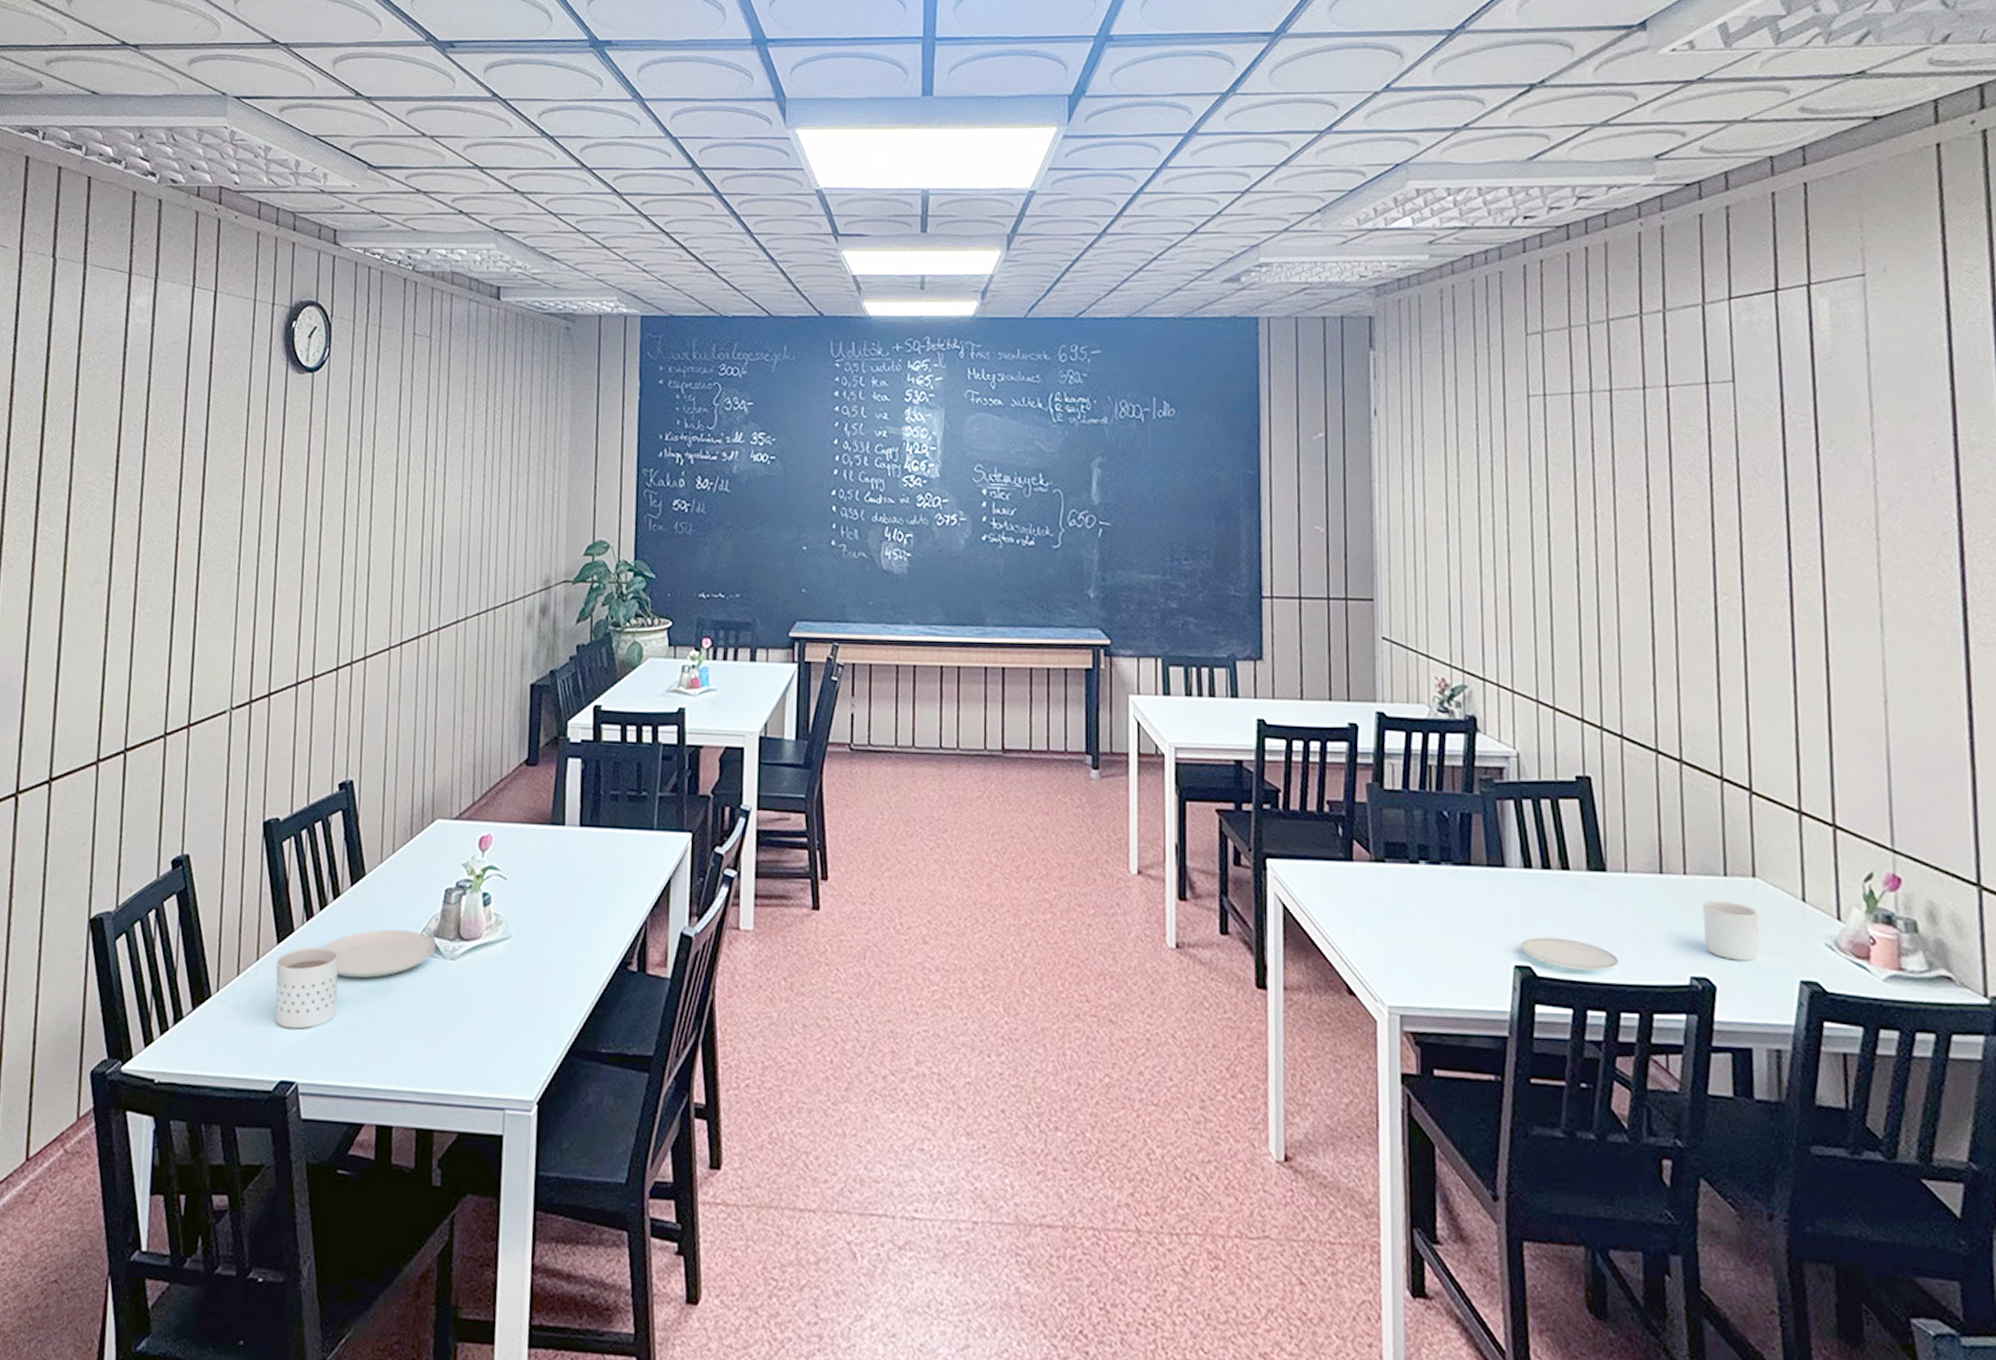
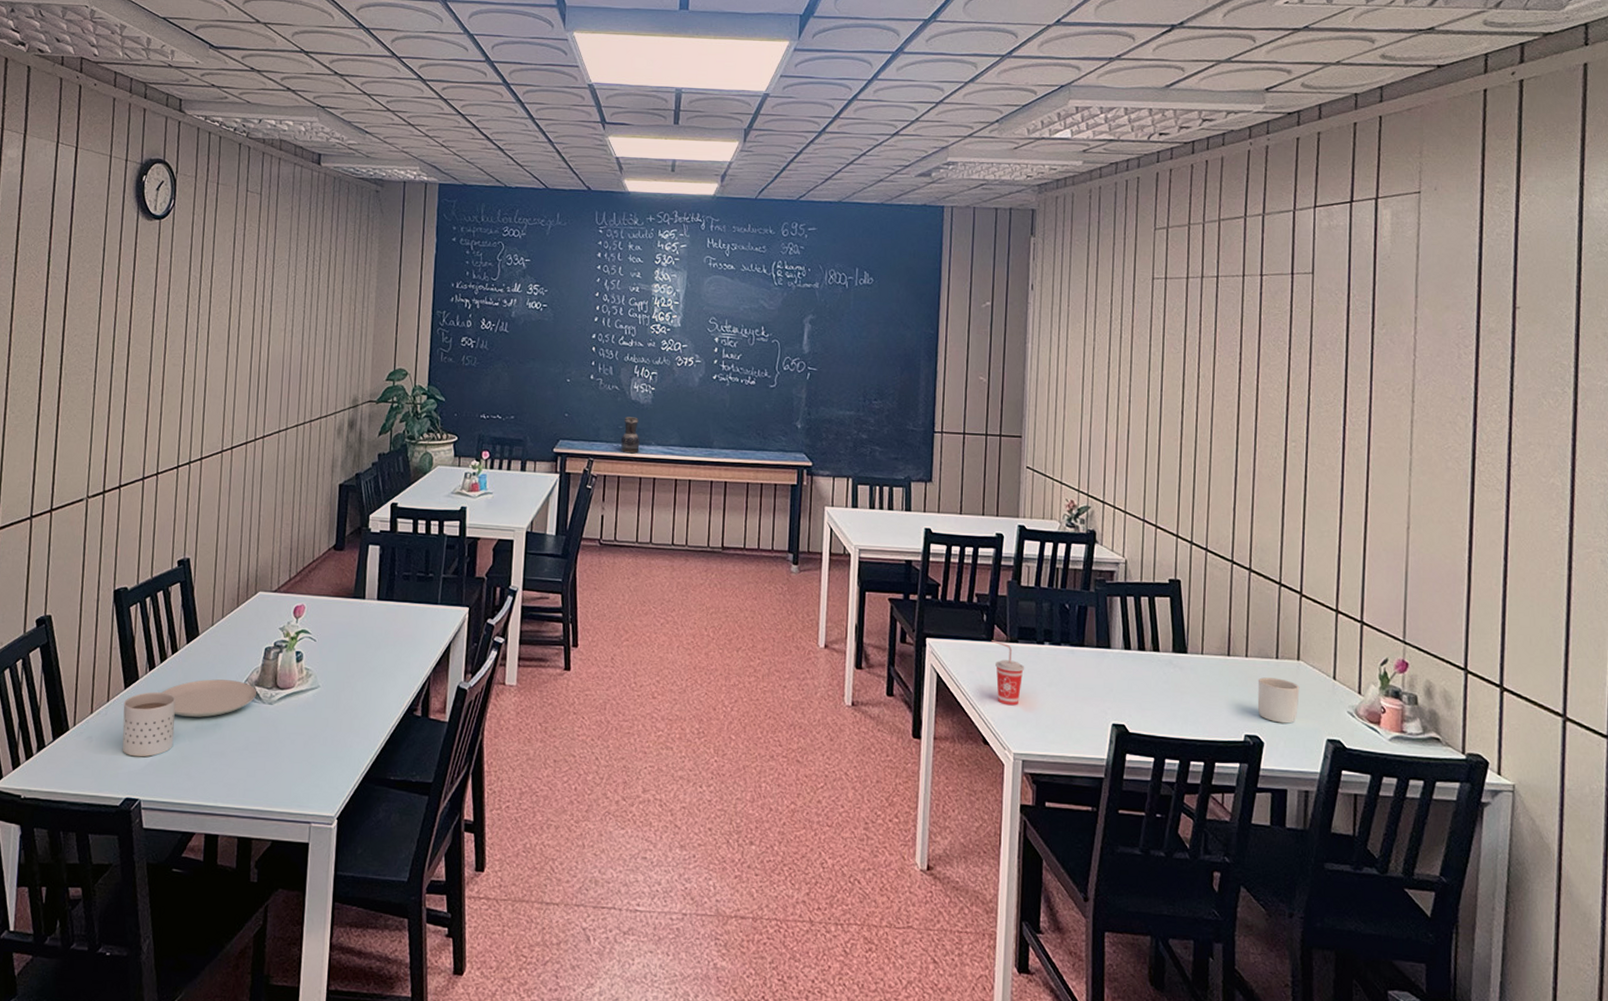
ceramic jug: none [871,590,895,636] -> present [620,417,640,454]
beverage cup: none [1351,860,1395,945] -> present [991,640,1024,706]
plate: present [1520,937,1619,971] -> none [1117,702,1192,729]

